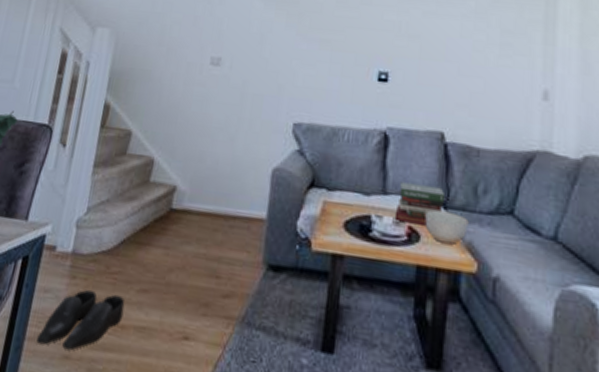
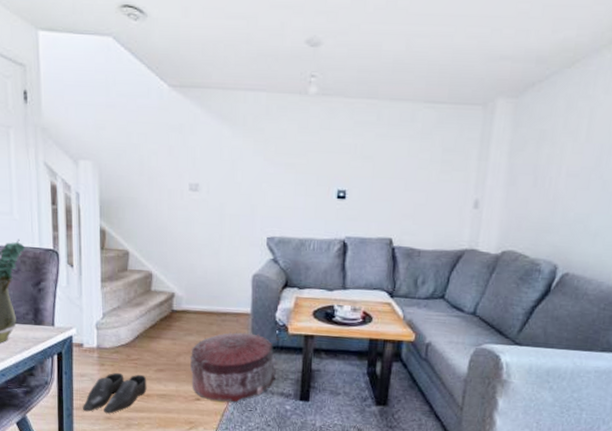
pouf: none [181,242,291,347] -> present [189,332,275,402]
books: present [394,182,446,226] -> none [352,279,393,310]
bowl: present [424,210,469,245] -> none [375,298,410,322]

